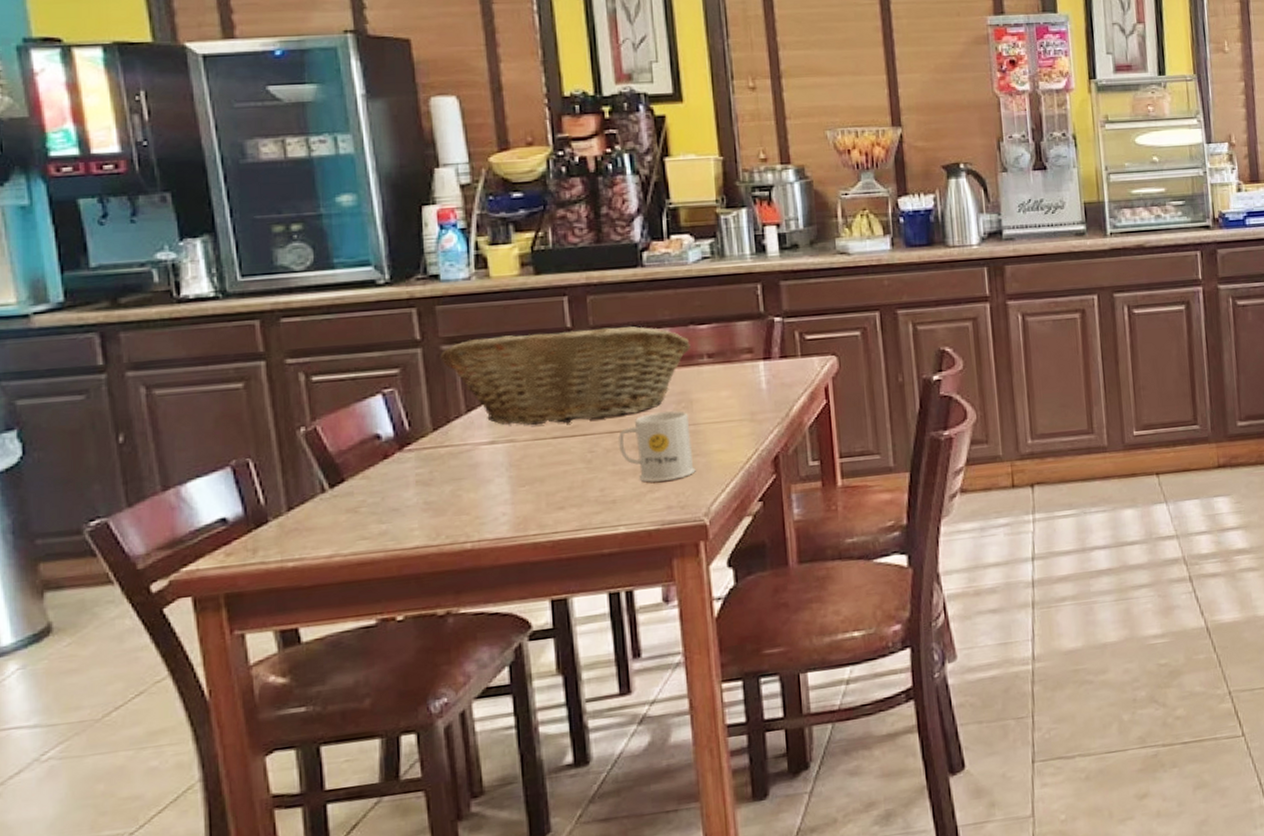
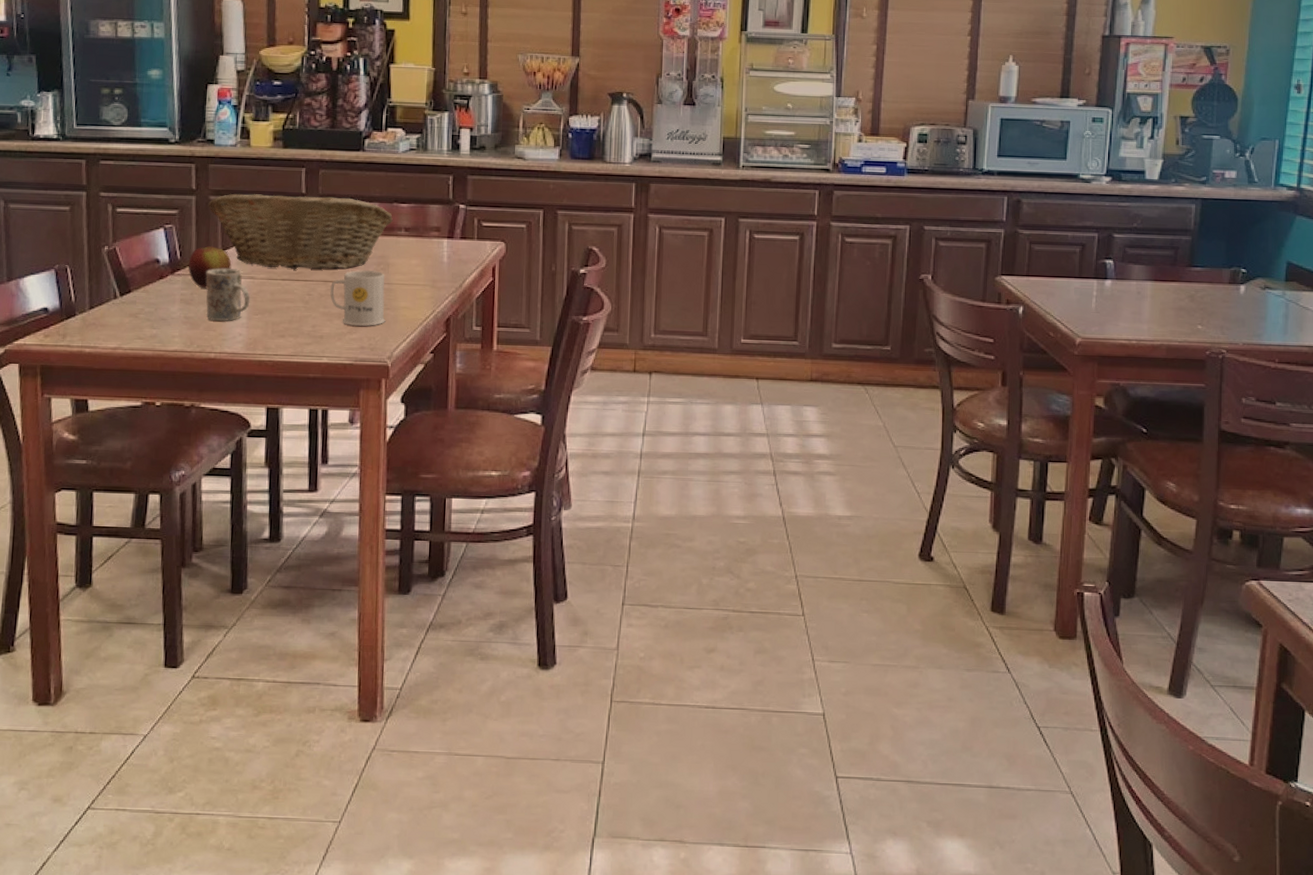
apple: none [421,408,482,463] -> present [188,246,232,289]
mug: none [447,432,513,502] -> present [206,268,250,321]

